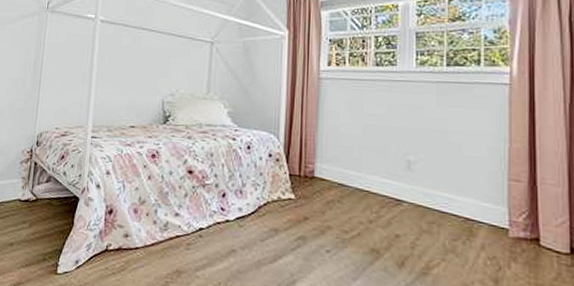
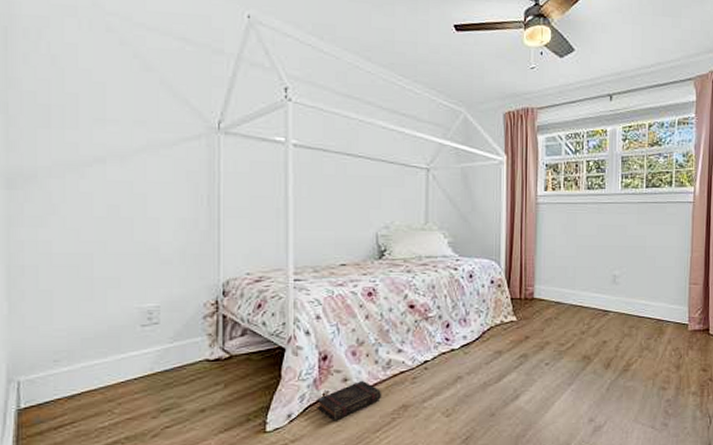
book: none [100,238,158,275] -> present [317,380,382,421]

